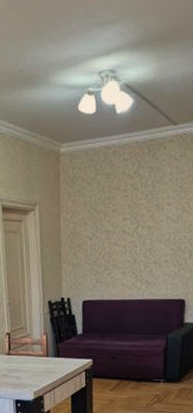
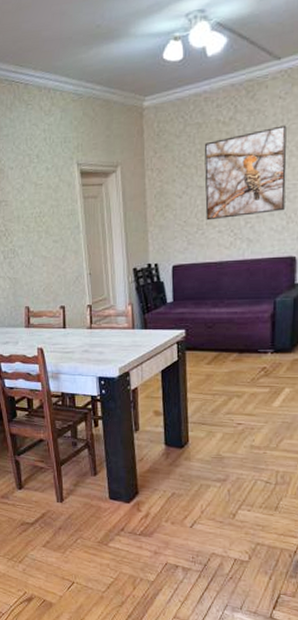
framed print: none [112,183,181,263] -> present [204,125,287,221]

